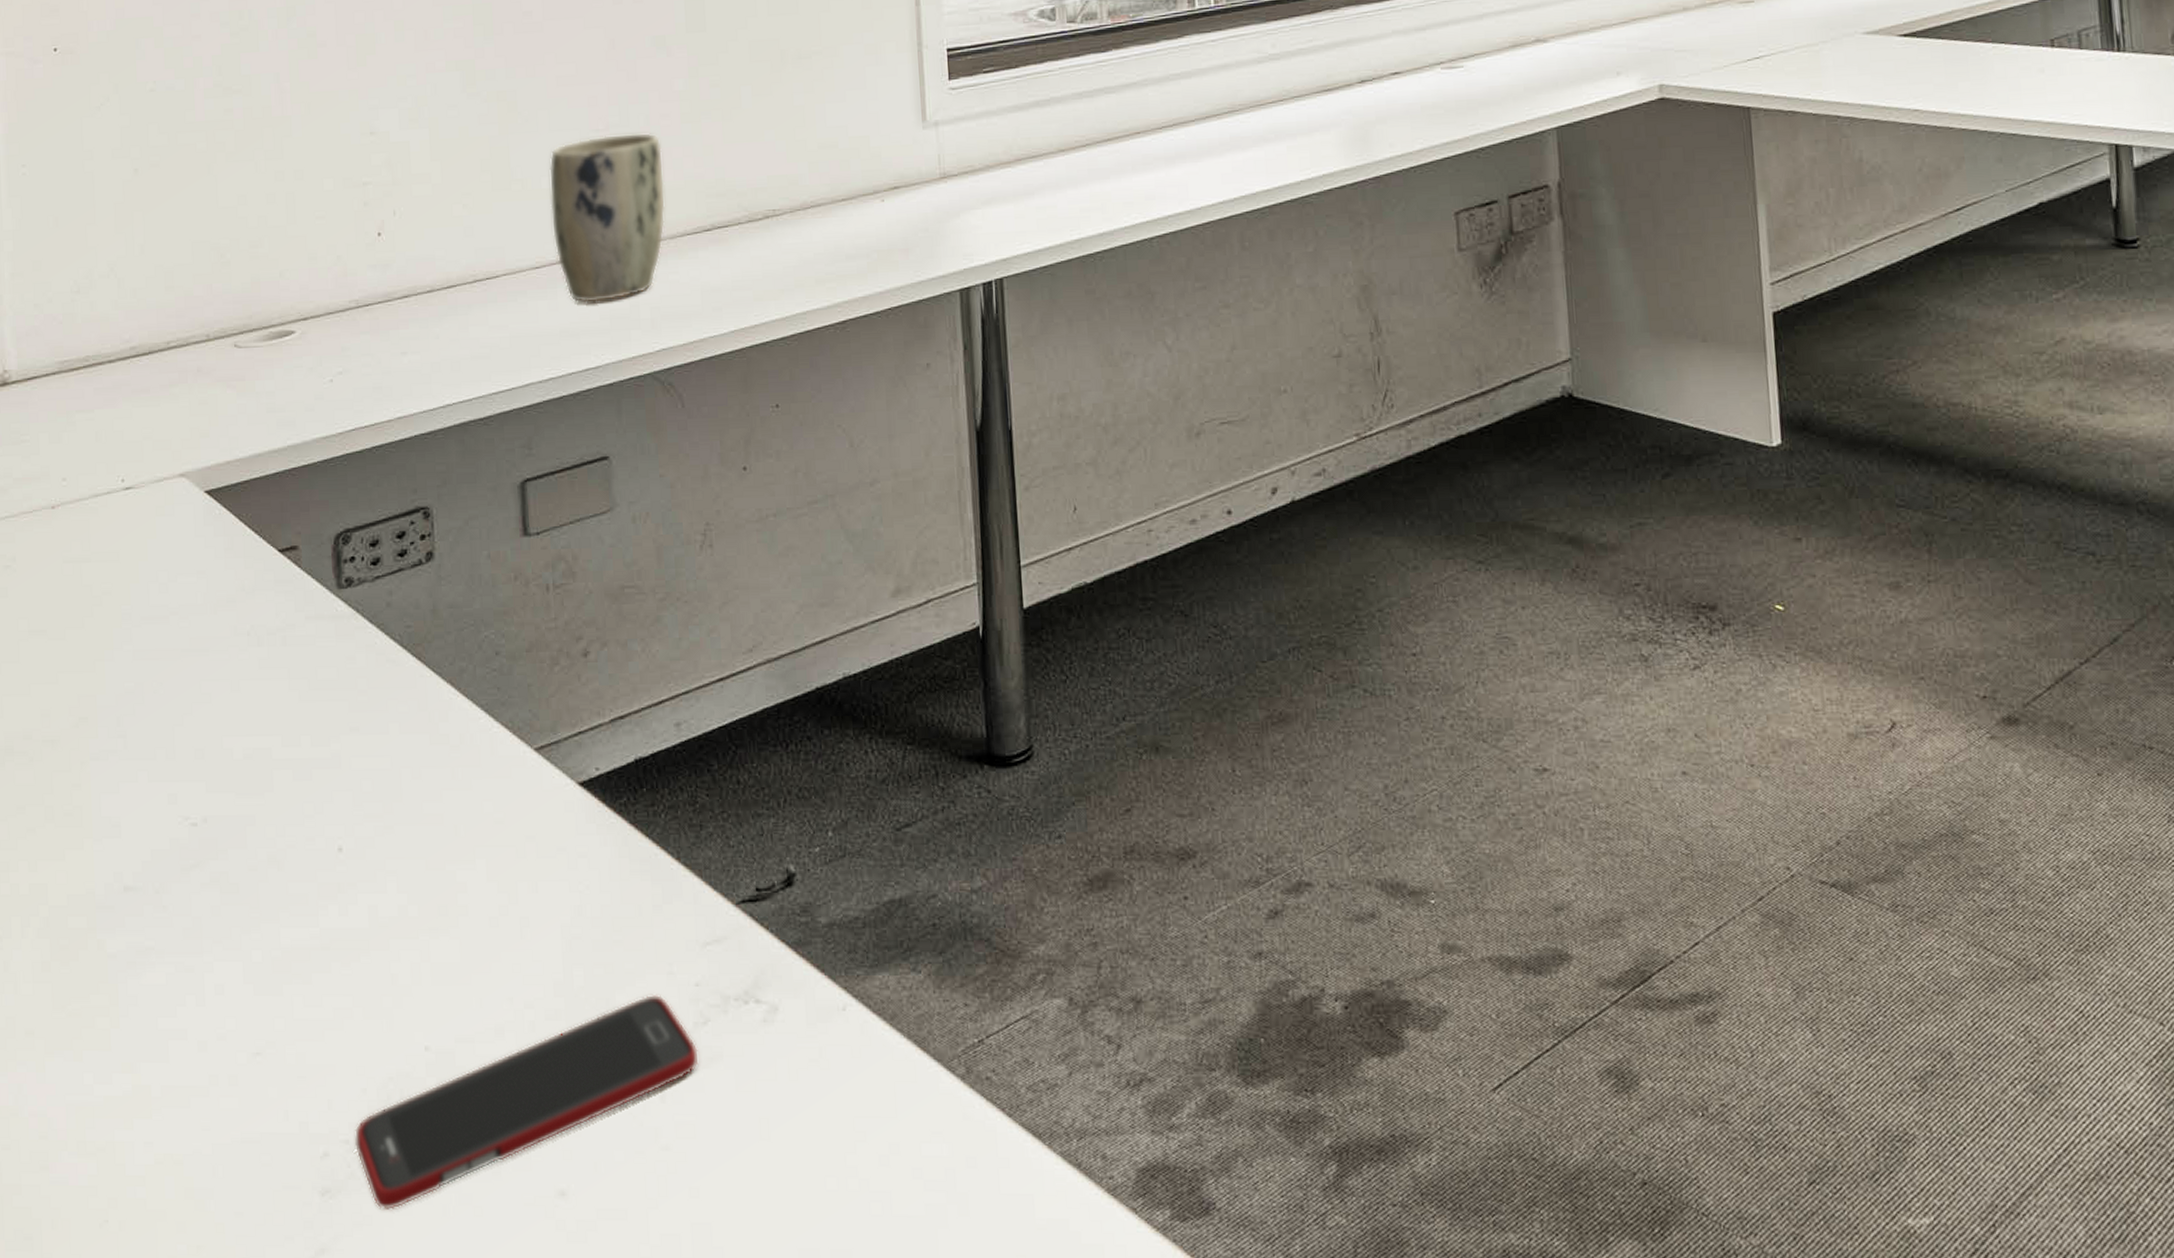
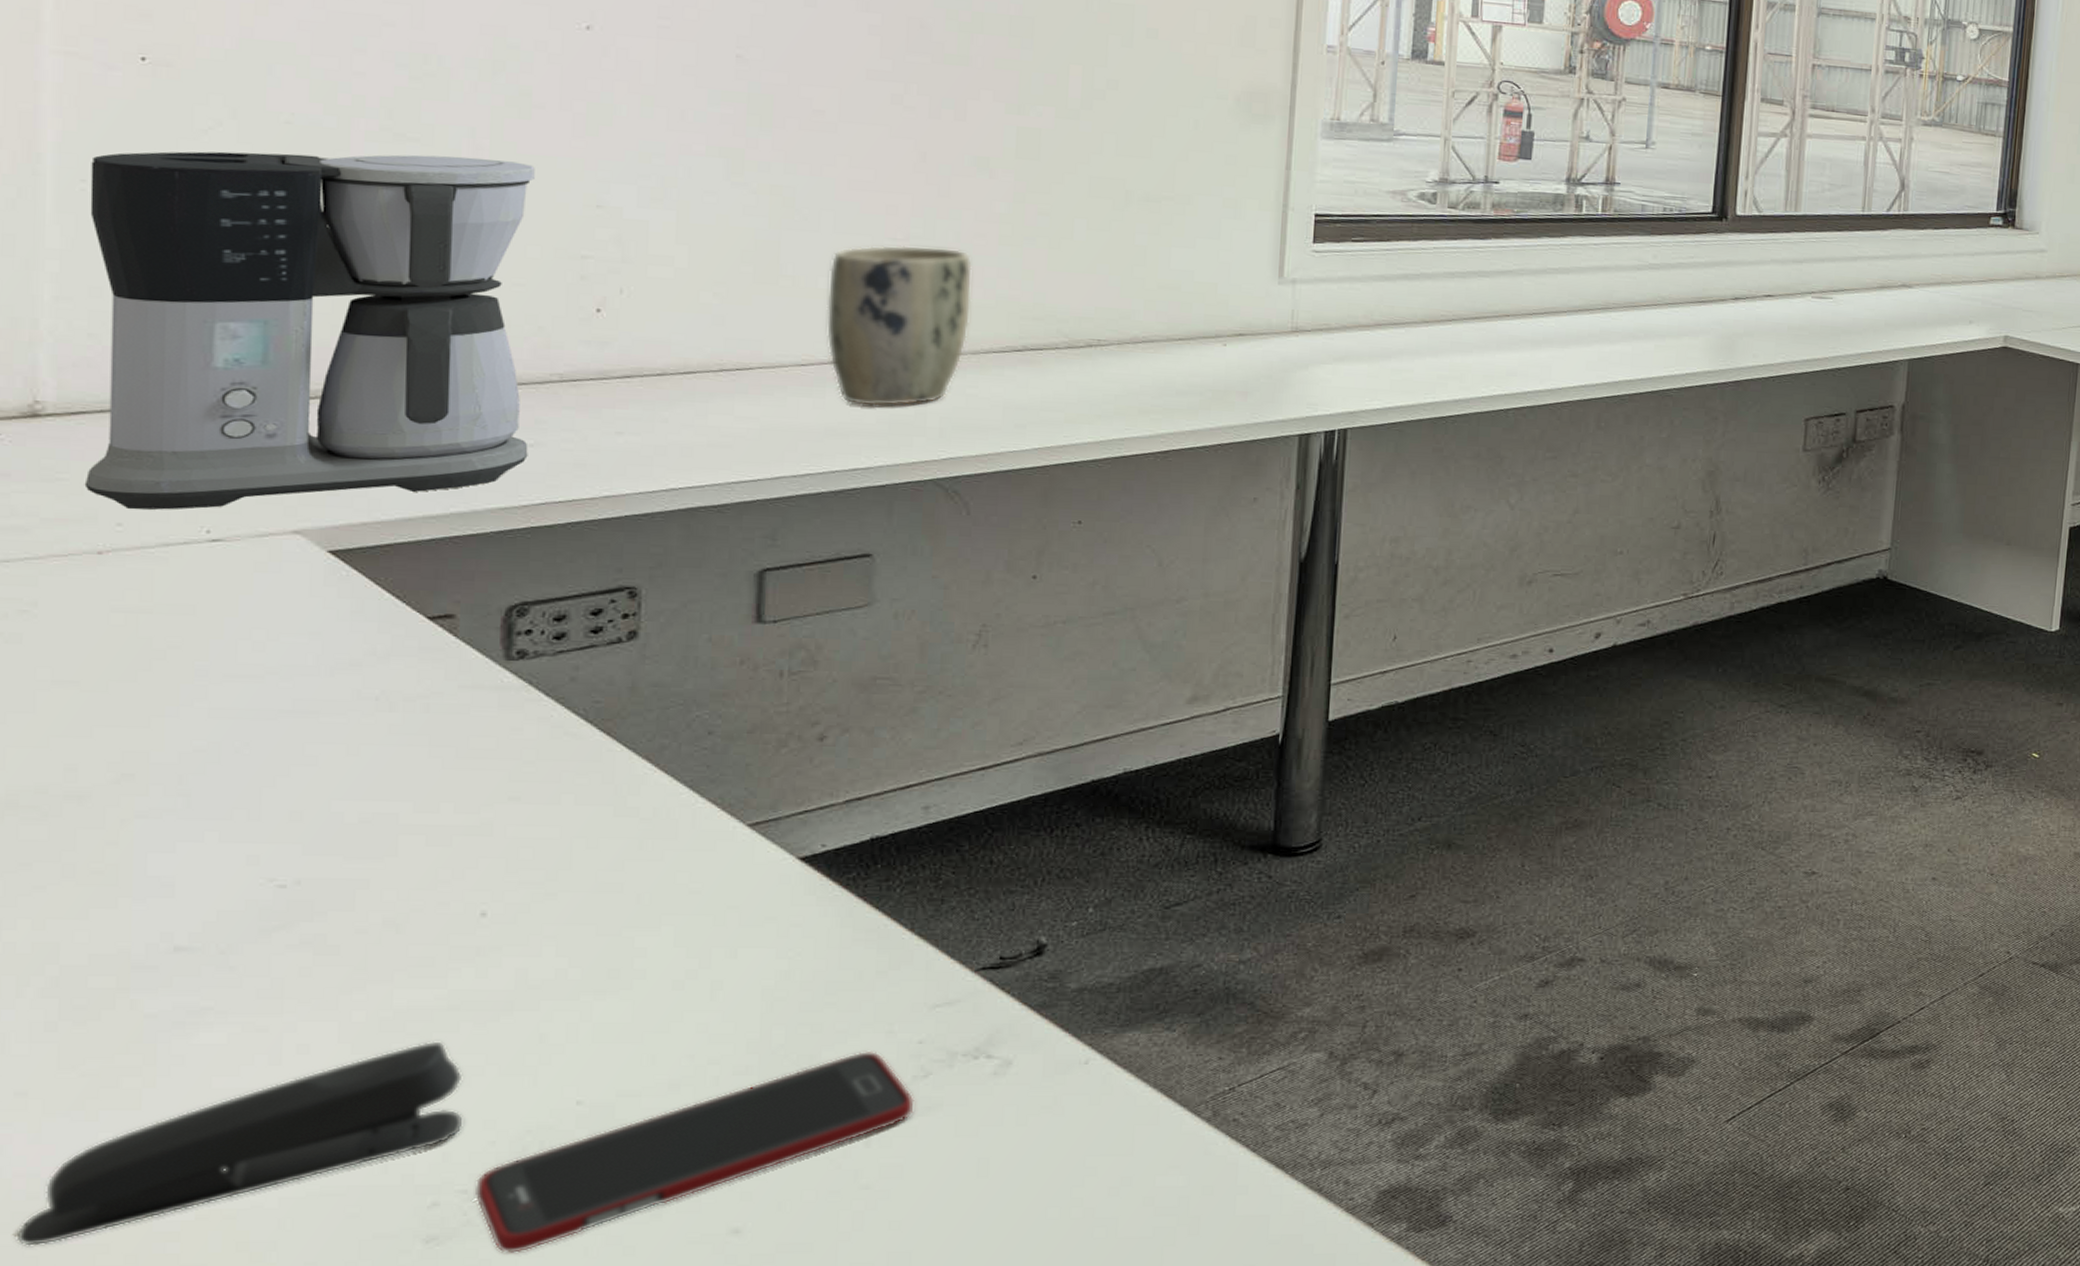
coffee maker: none [28,100,339,464] -> present [84,151,535,510]
stapler: none [34,982,341,1186] -> present [16,1041,463,1246]

